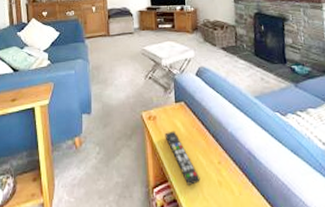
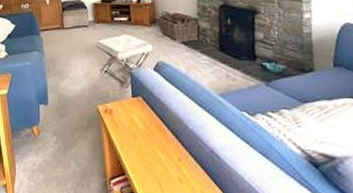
remote control: present [164,131,201,185] -> none [121,125,159,180]

